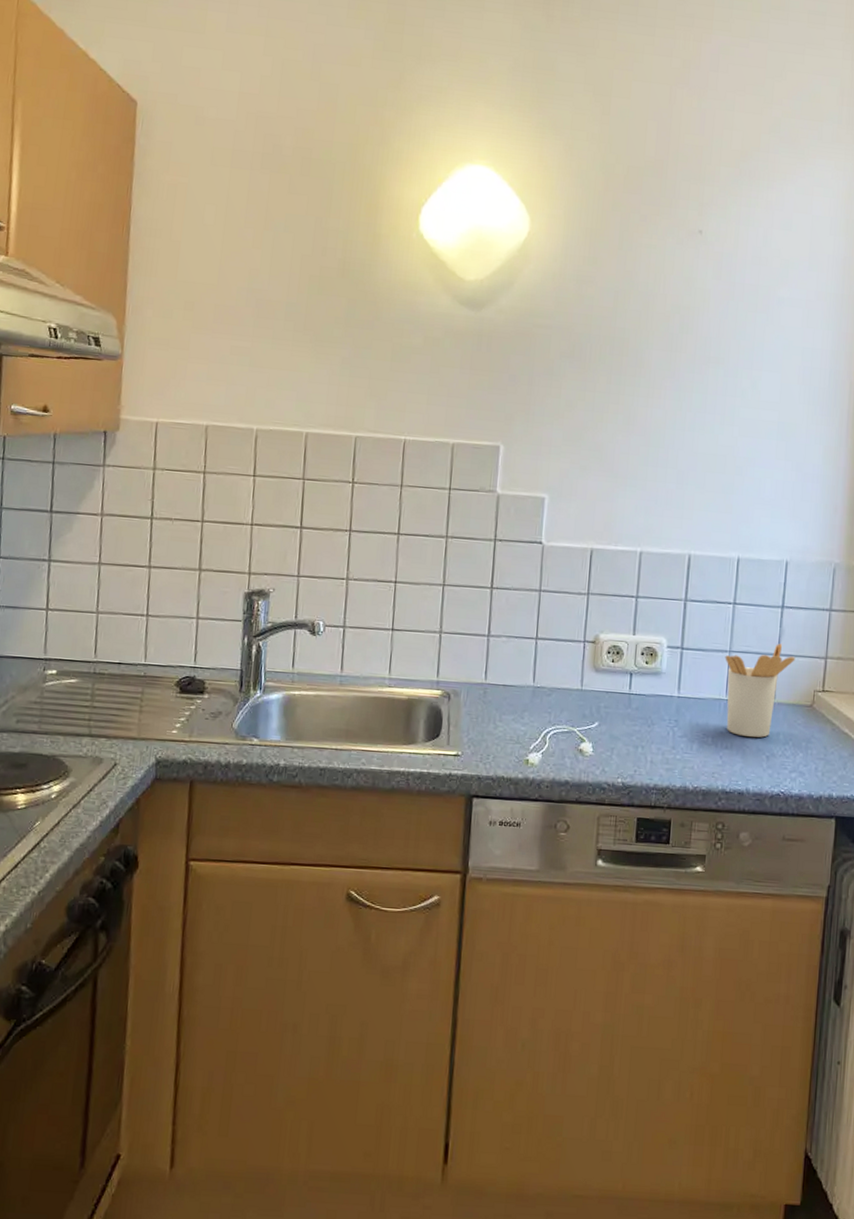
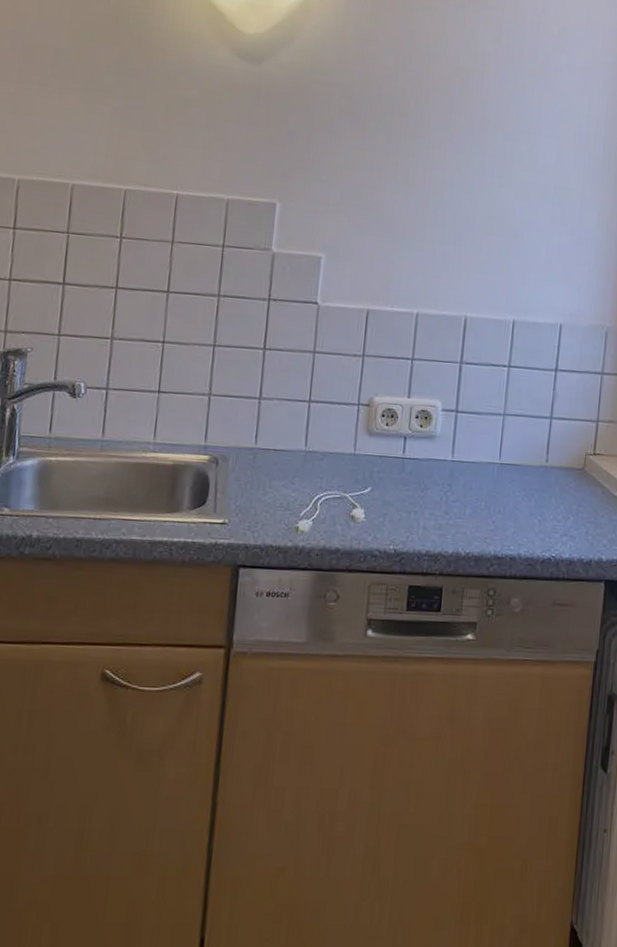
utensil holder: present [725,644,795,738] -> none [499,407,568,502]

